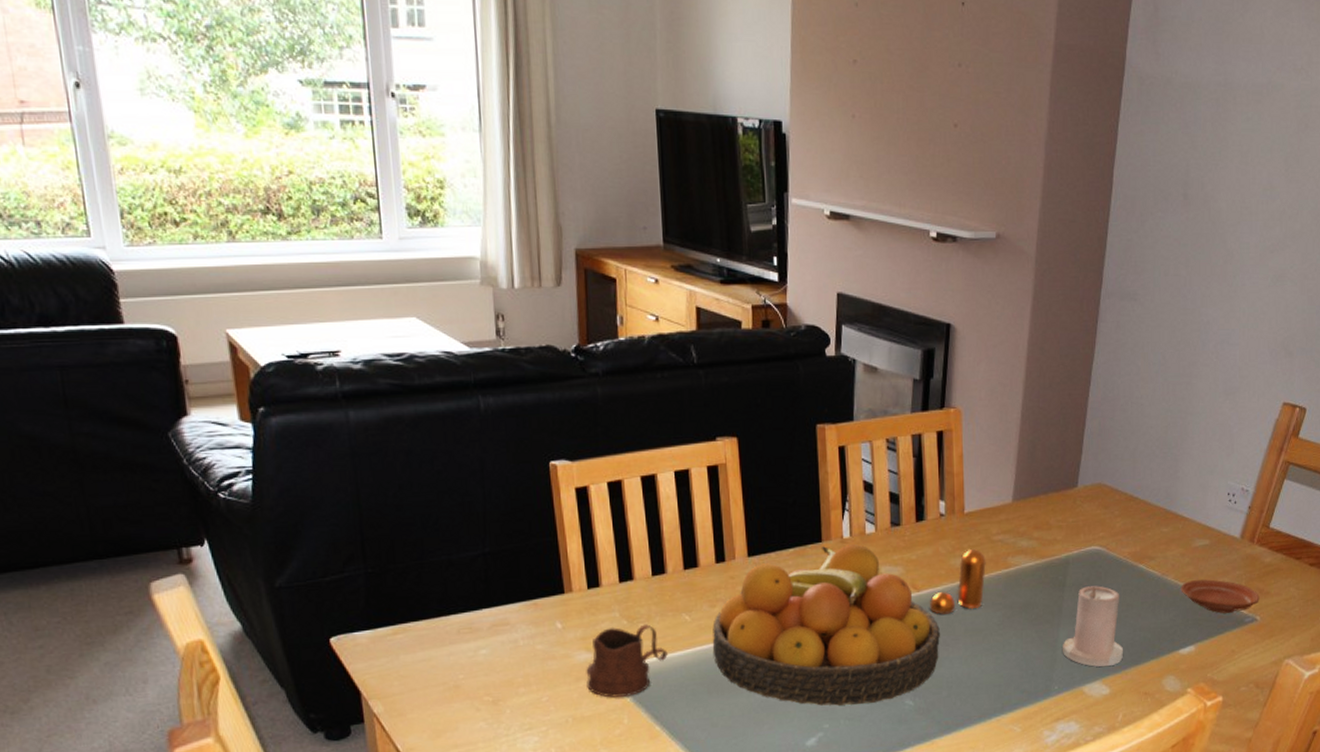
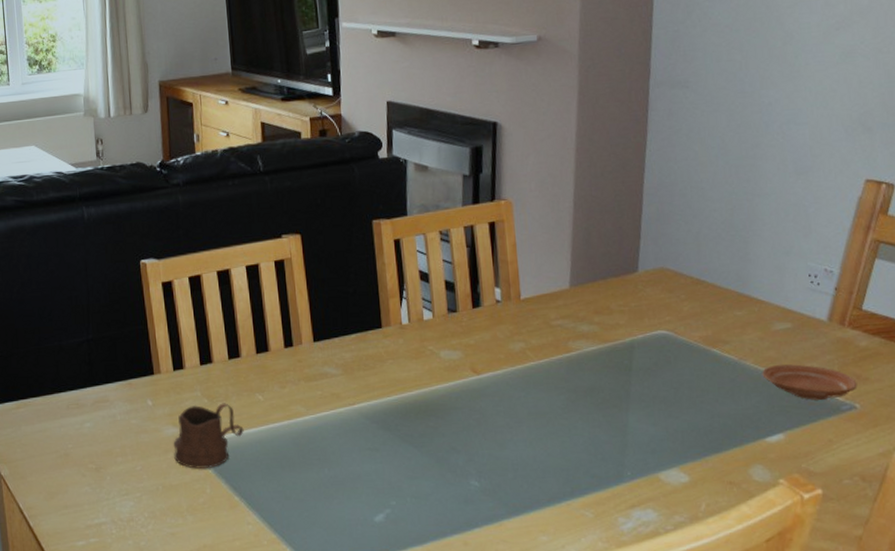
fruit bowl: present [712,544,940,706] -> none [283,330,503,484]
pepper shaker: present [929,548,986,614] -> none [490,333,546,397]
candle: present [1062,586,1124,667] -> none [632,370,702,453]

